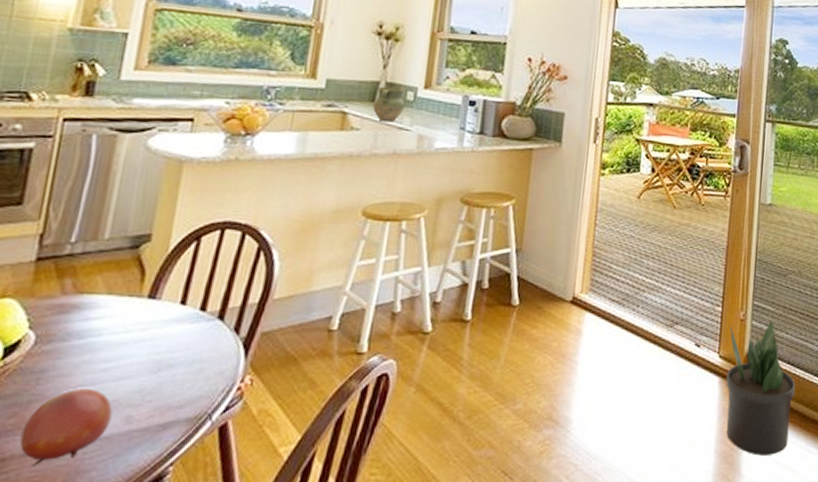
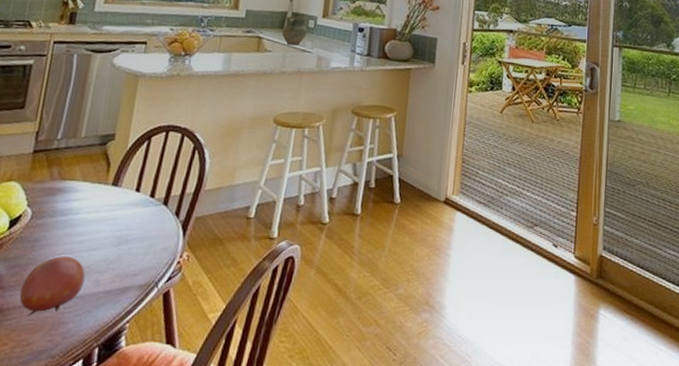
planter: present [726,320,796,456] -> none [581,226,646,350]

